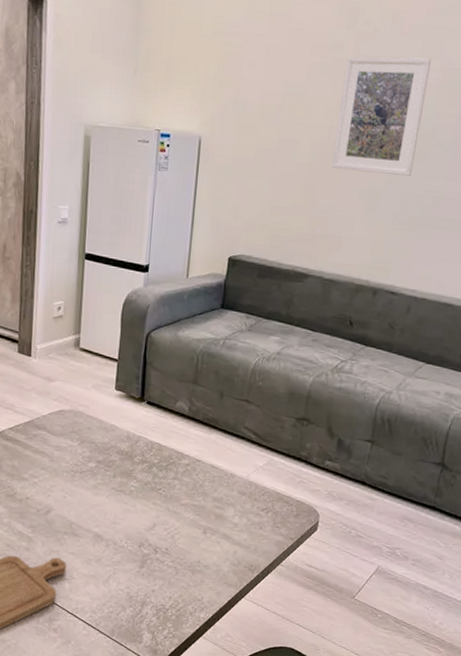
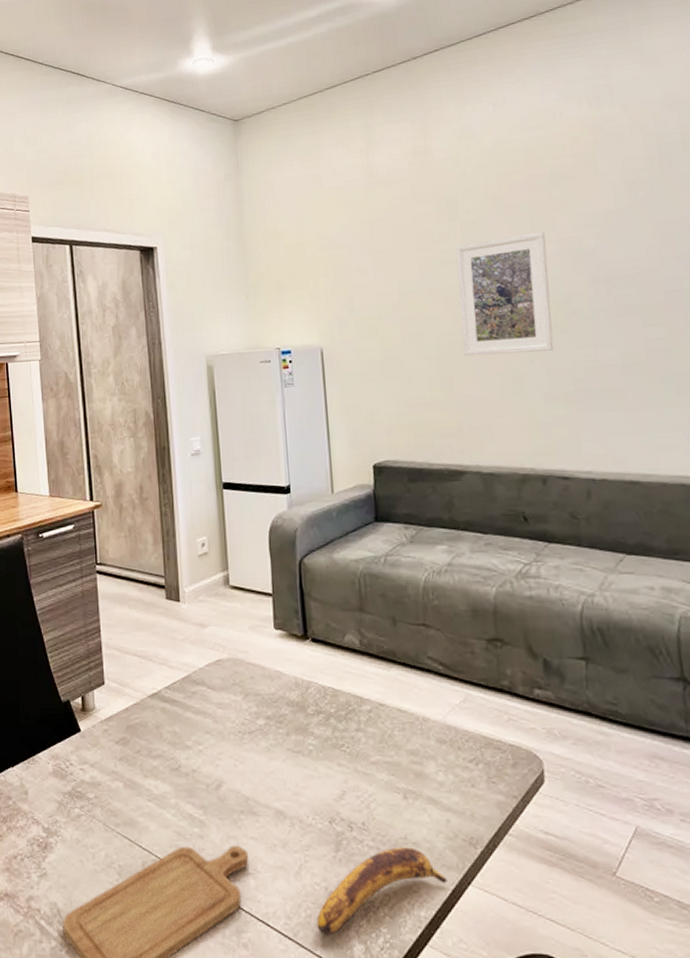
banana: none [116,567,226,626] -> present [316,847,447,935]

